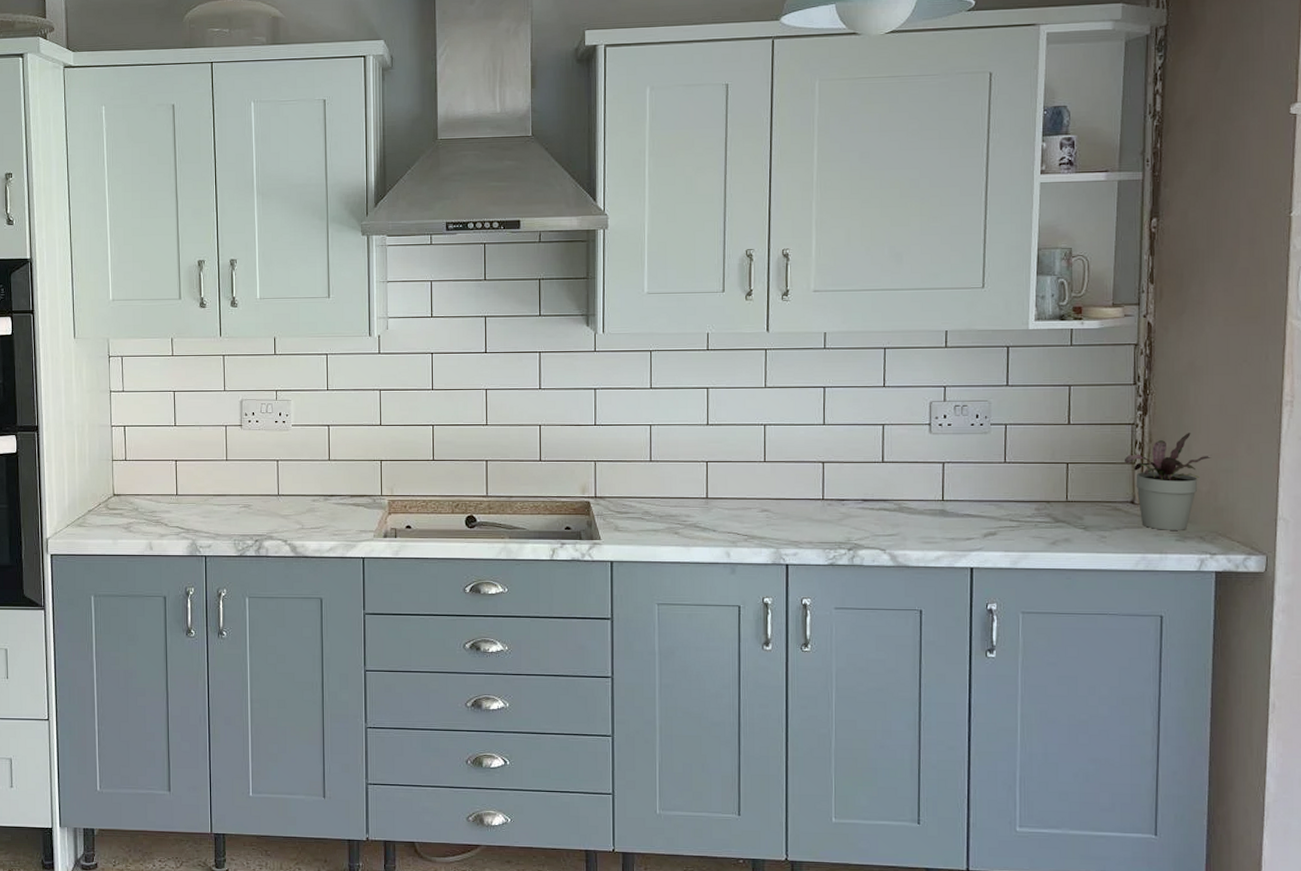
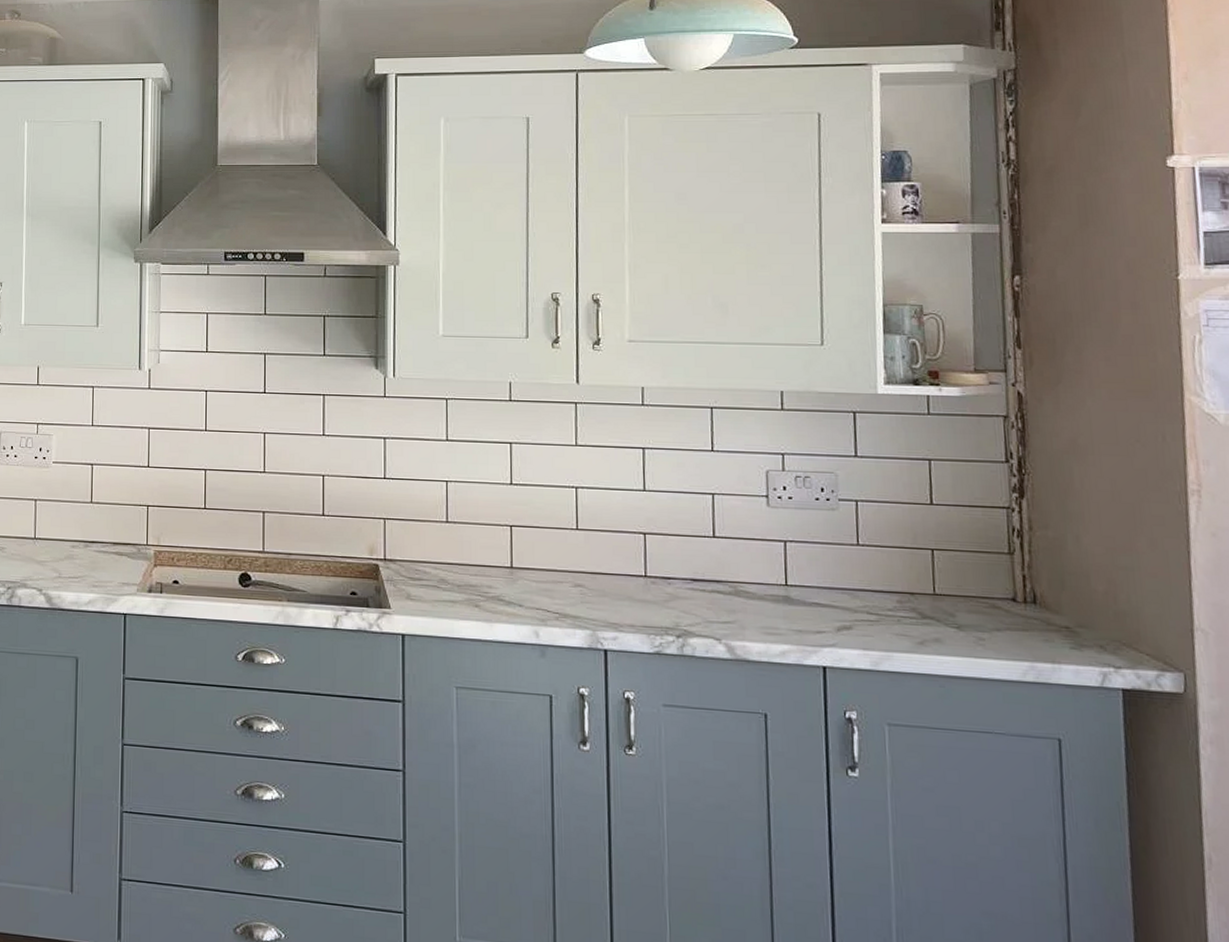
potted plant: present [1124,433,1212,530] -> none [1000,521,1107,637]

